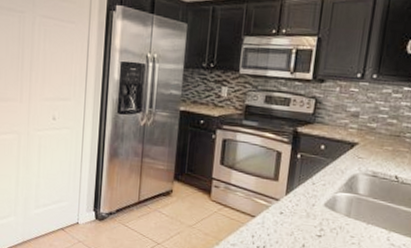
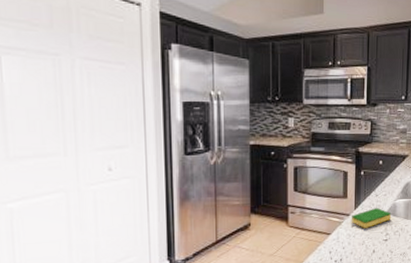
dish sponge: none [279,197,330,218] -> present [351,208,392,228]

